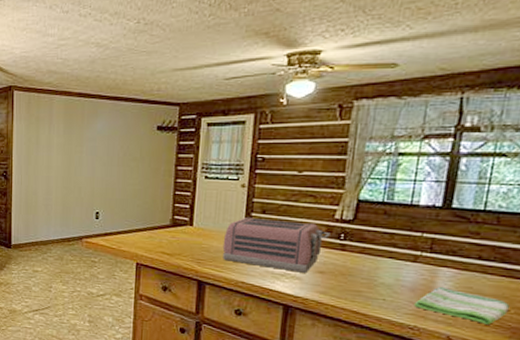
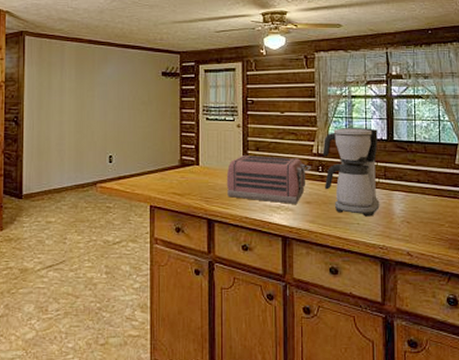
coffee maker: none [345,191,430,293] -> present [322,128,380,217]
dish towel: present [414,286,510,324] -> none [380,208,444,238]

